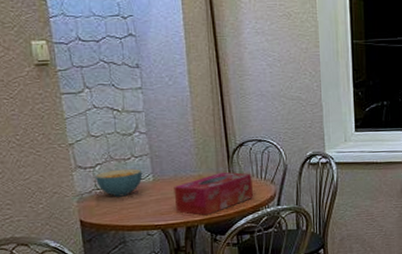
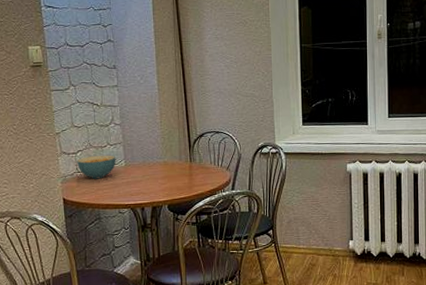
tissue box: present [173,172,254,215] -> none [142,159,212,197]

